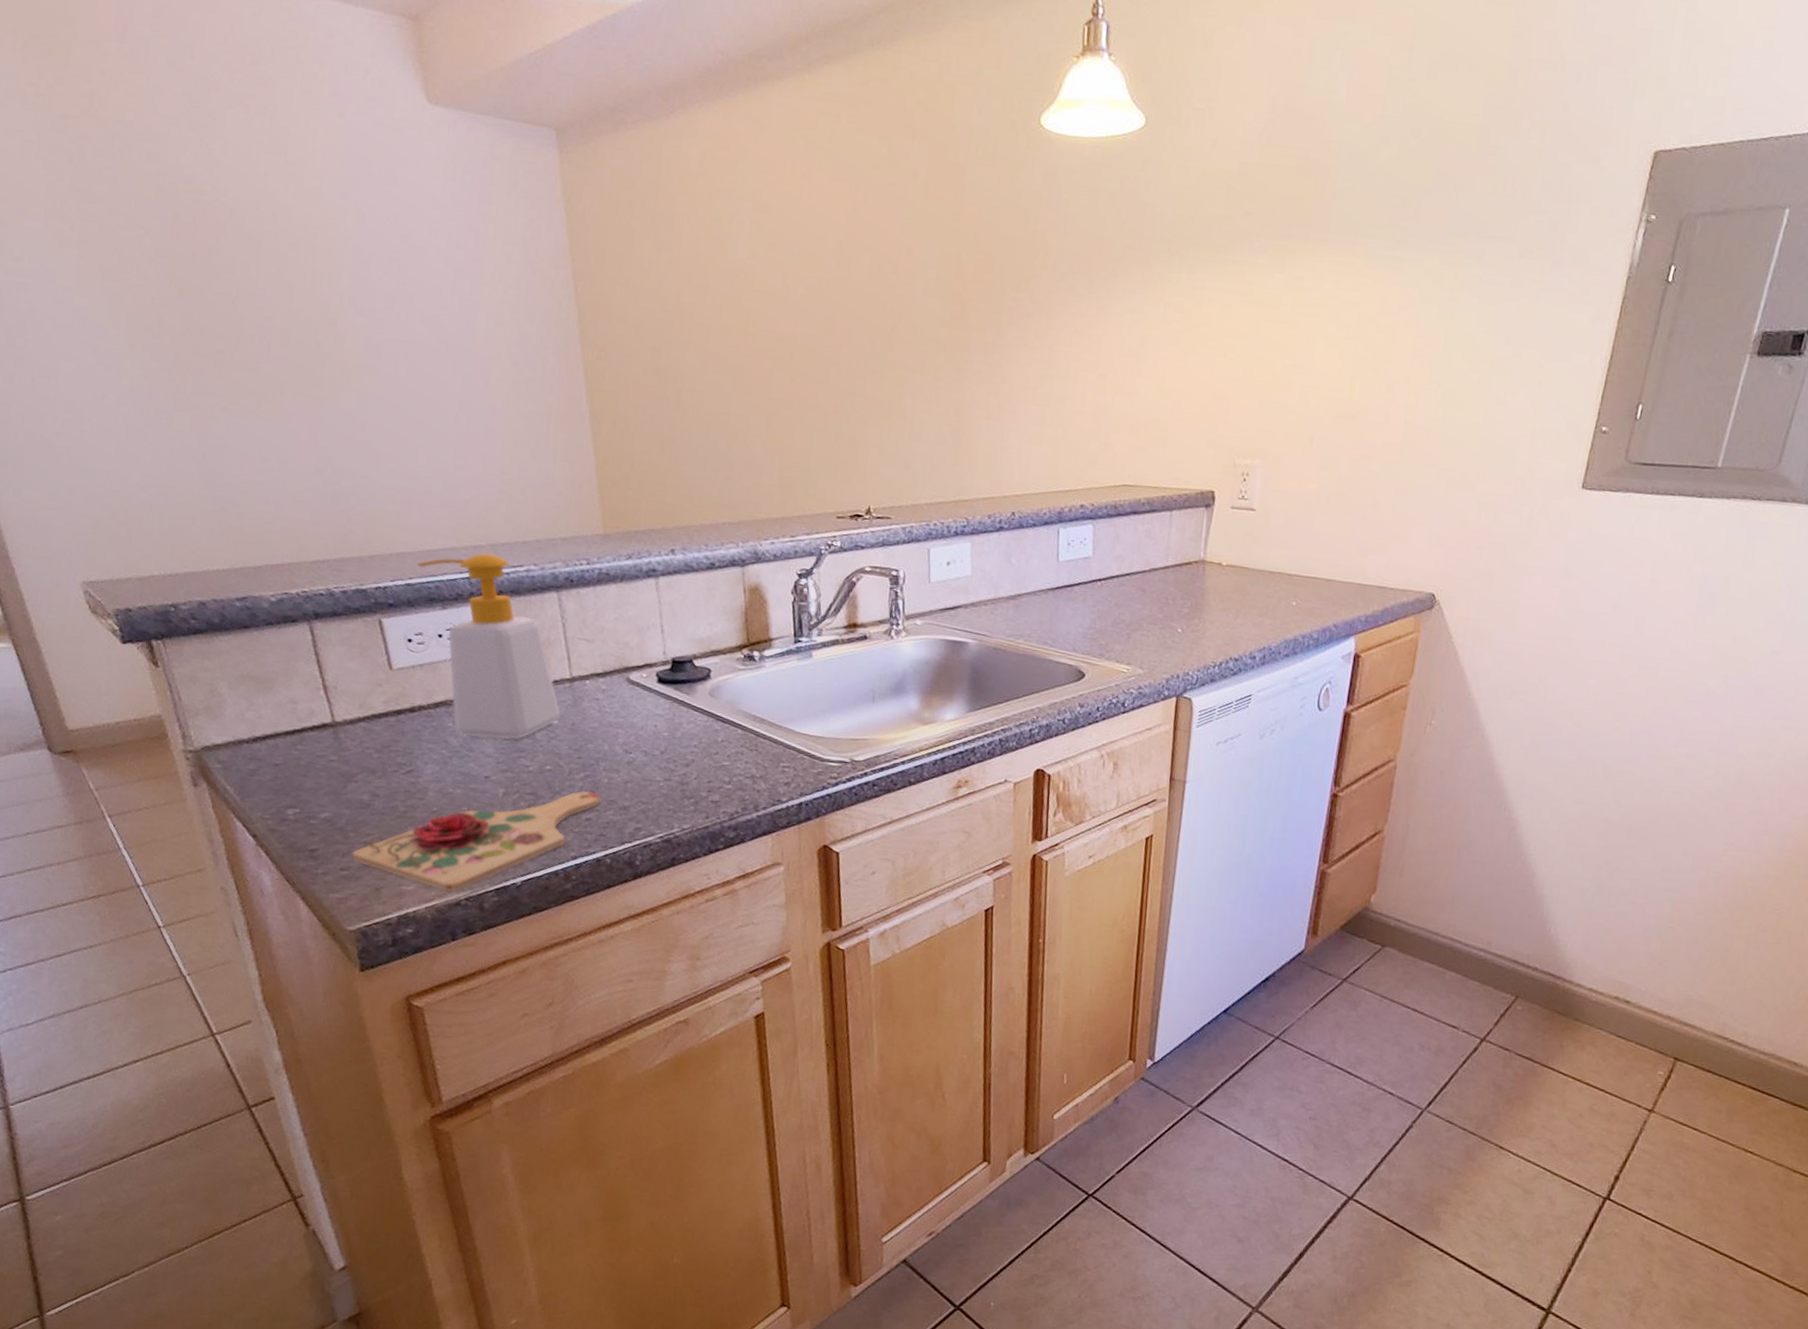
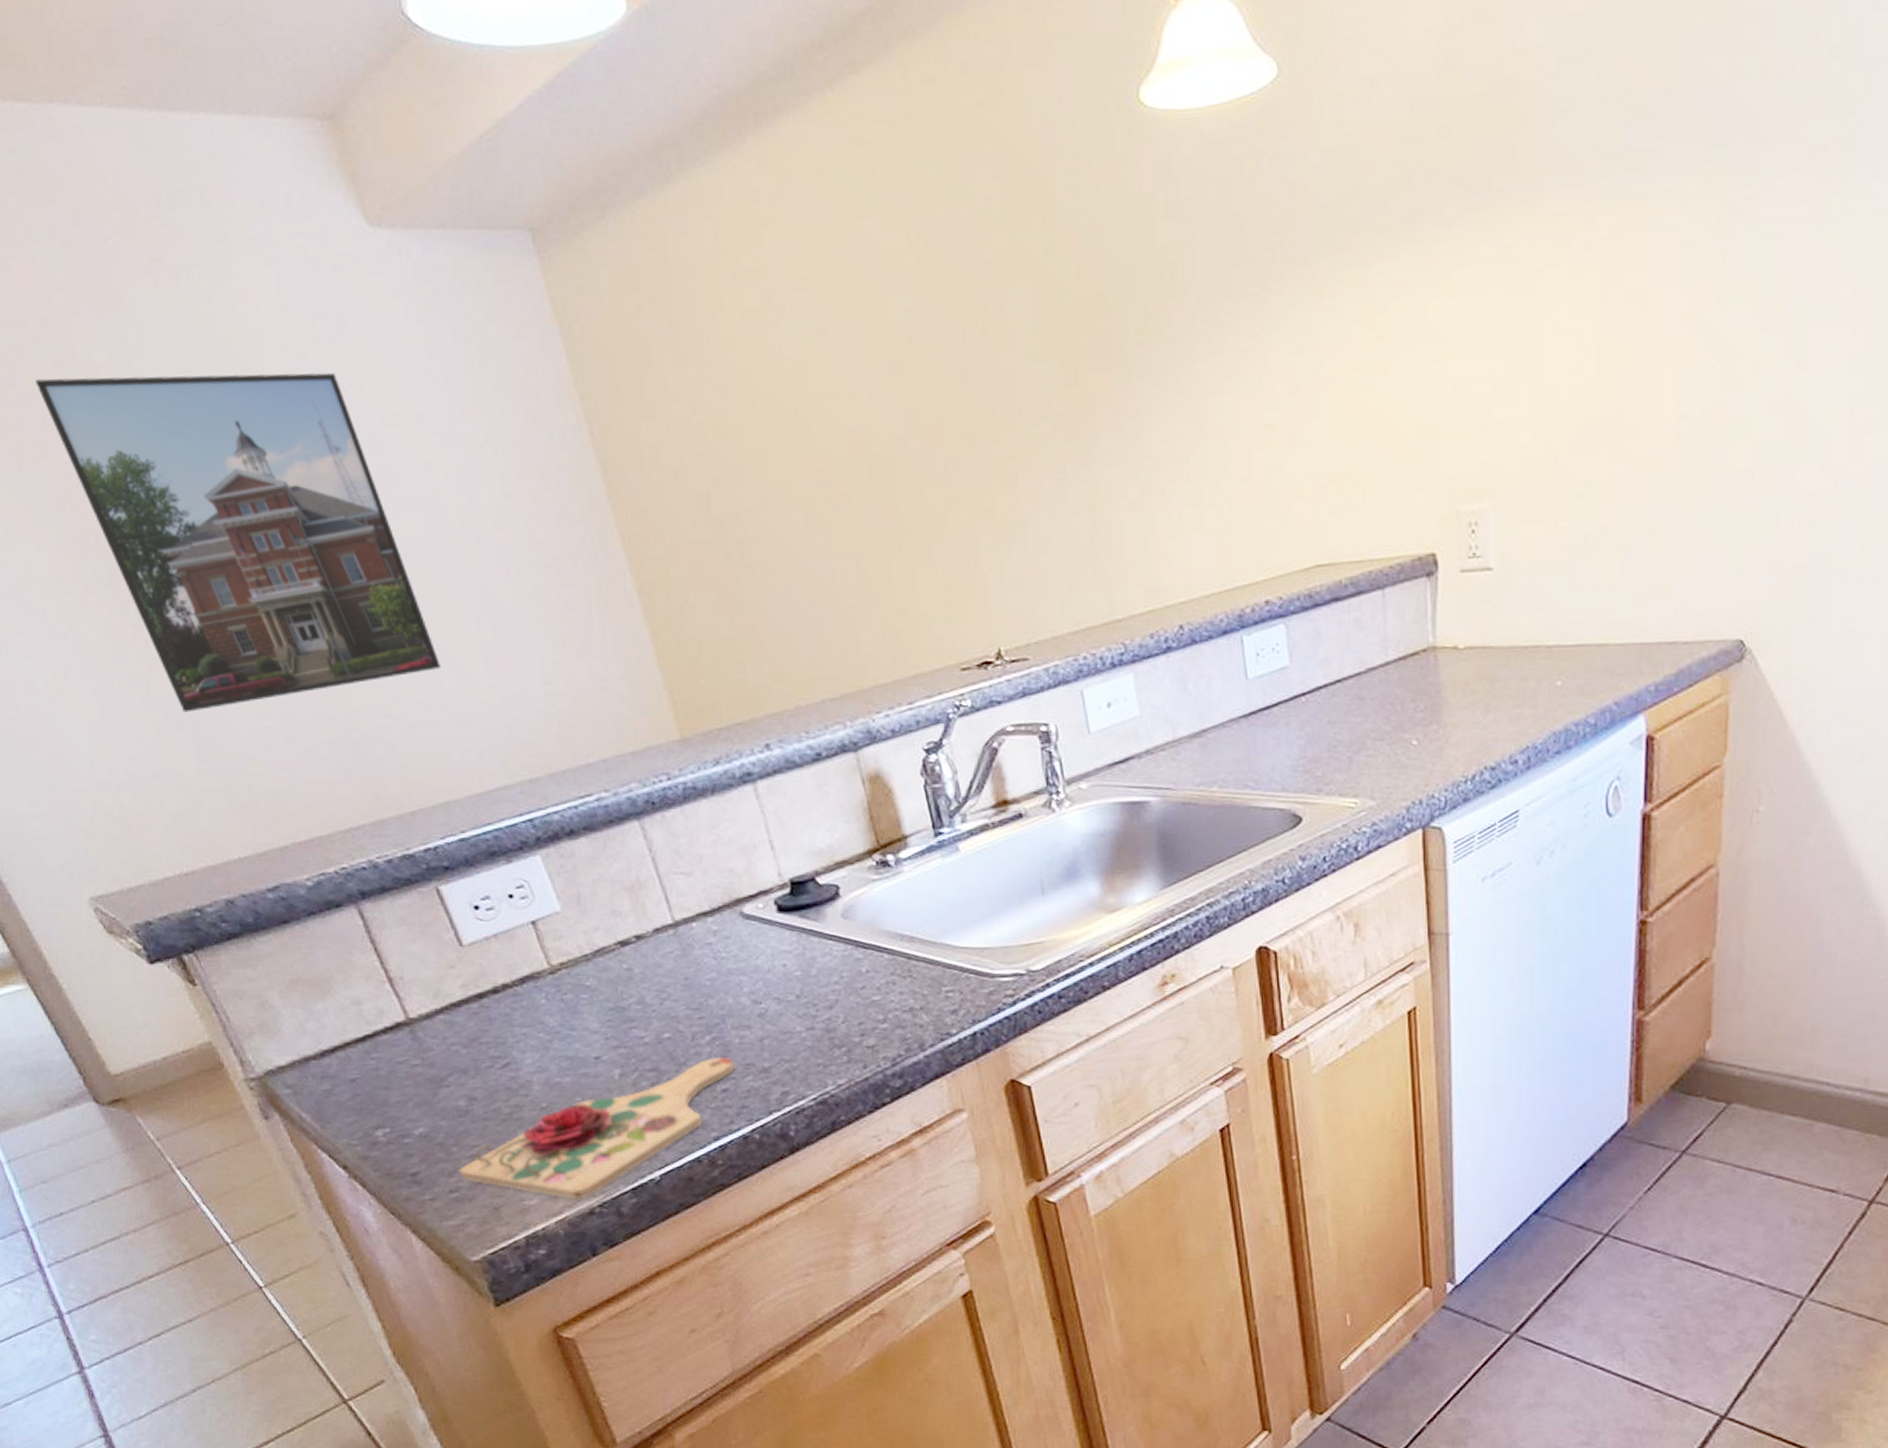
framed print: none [129,168,419,448] -> present [35,372,441,713]
soap bottle: present [417,553,560,739] -> none [467,786,669,1011]

